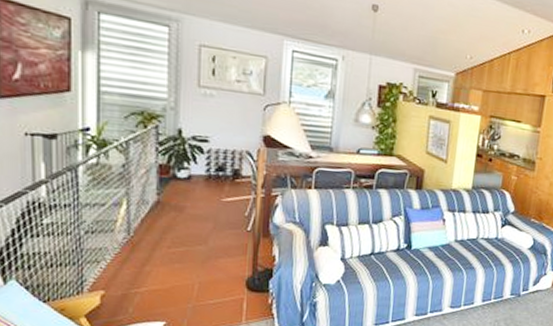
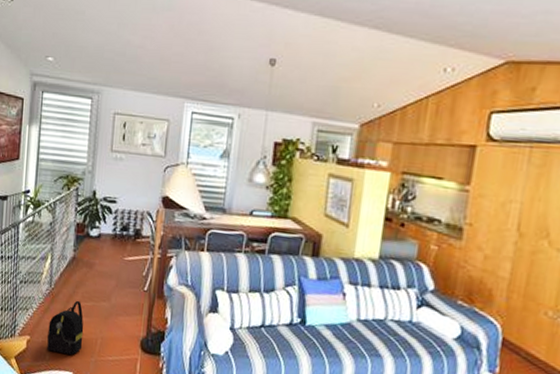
backpack: none [128,246,177,304] -> present [46,300,84,355]

